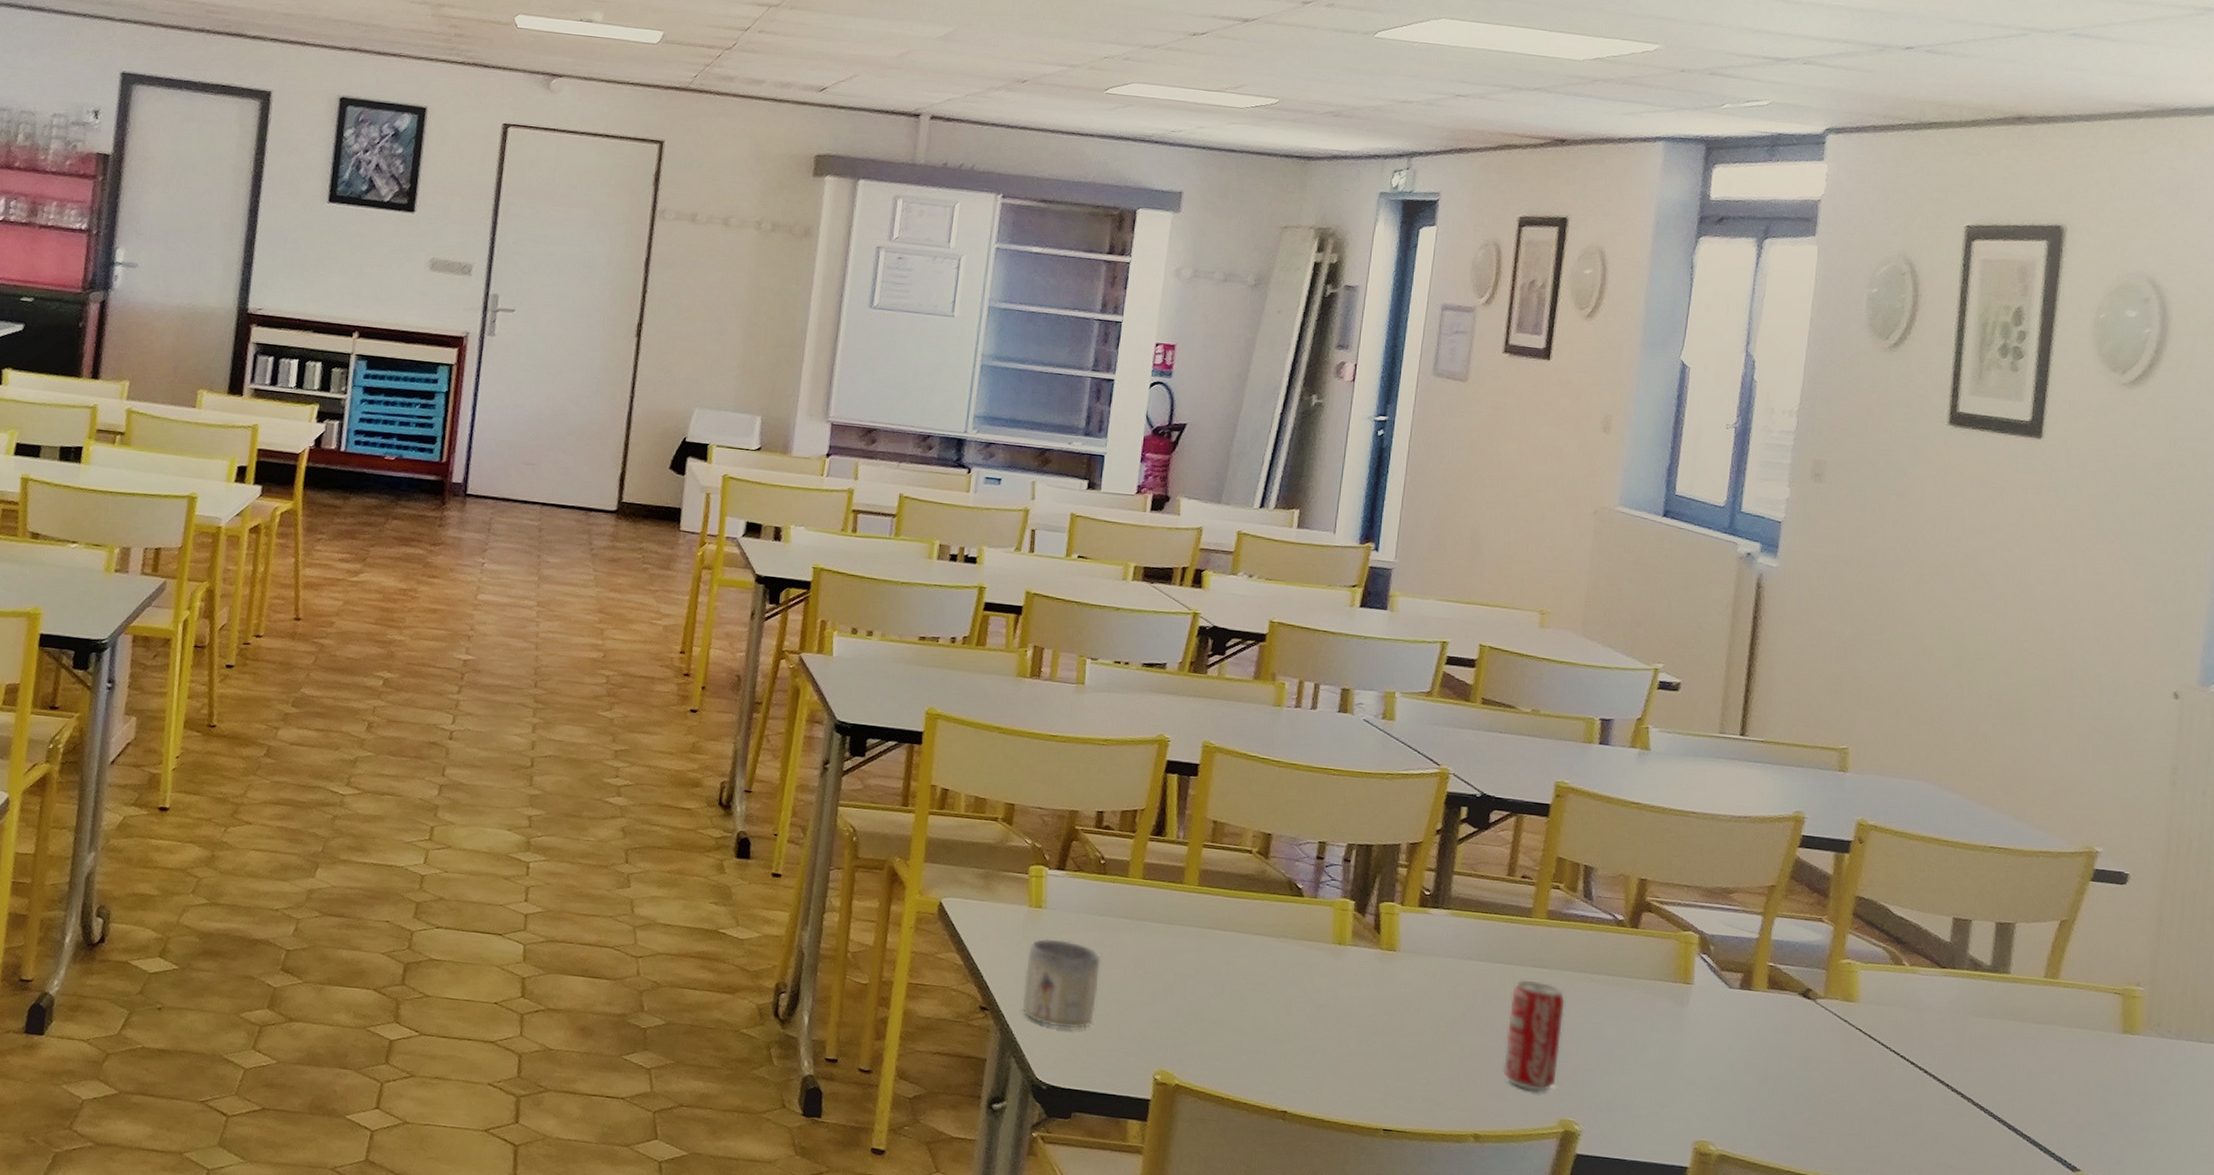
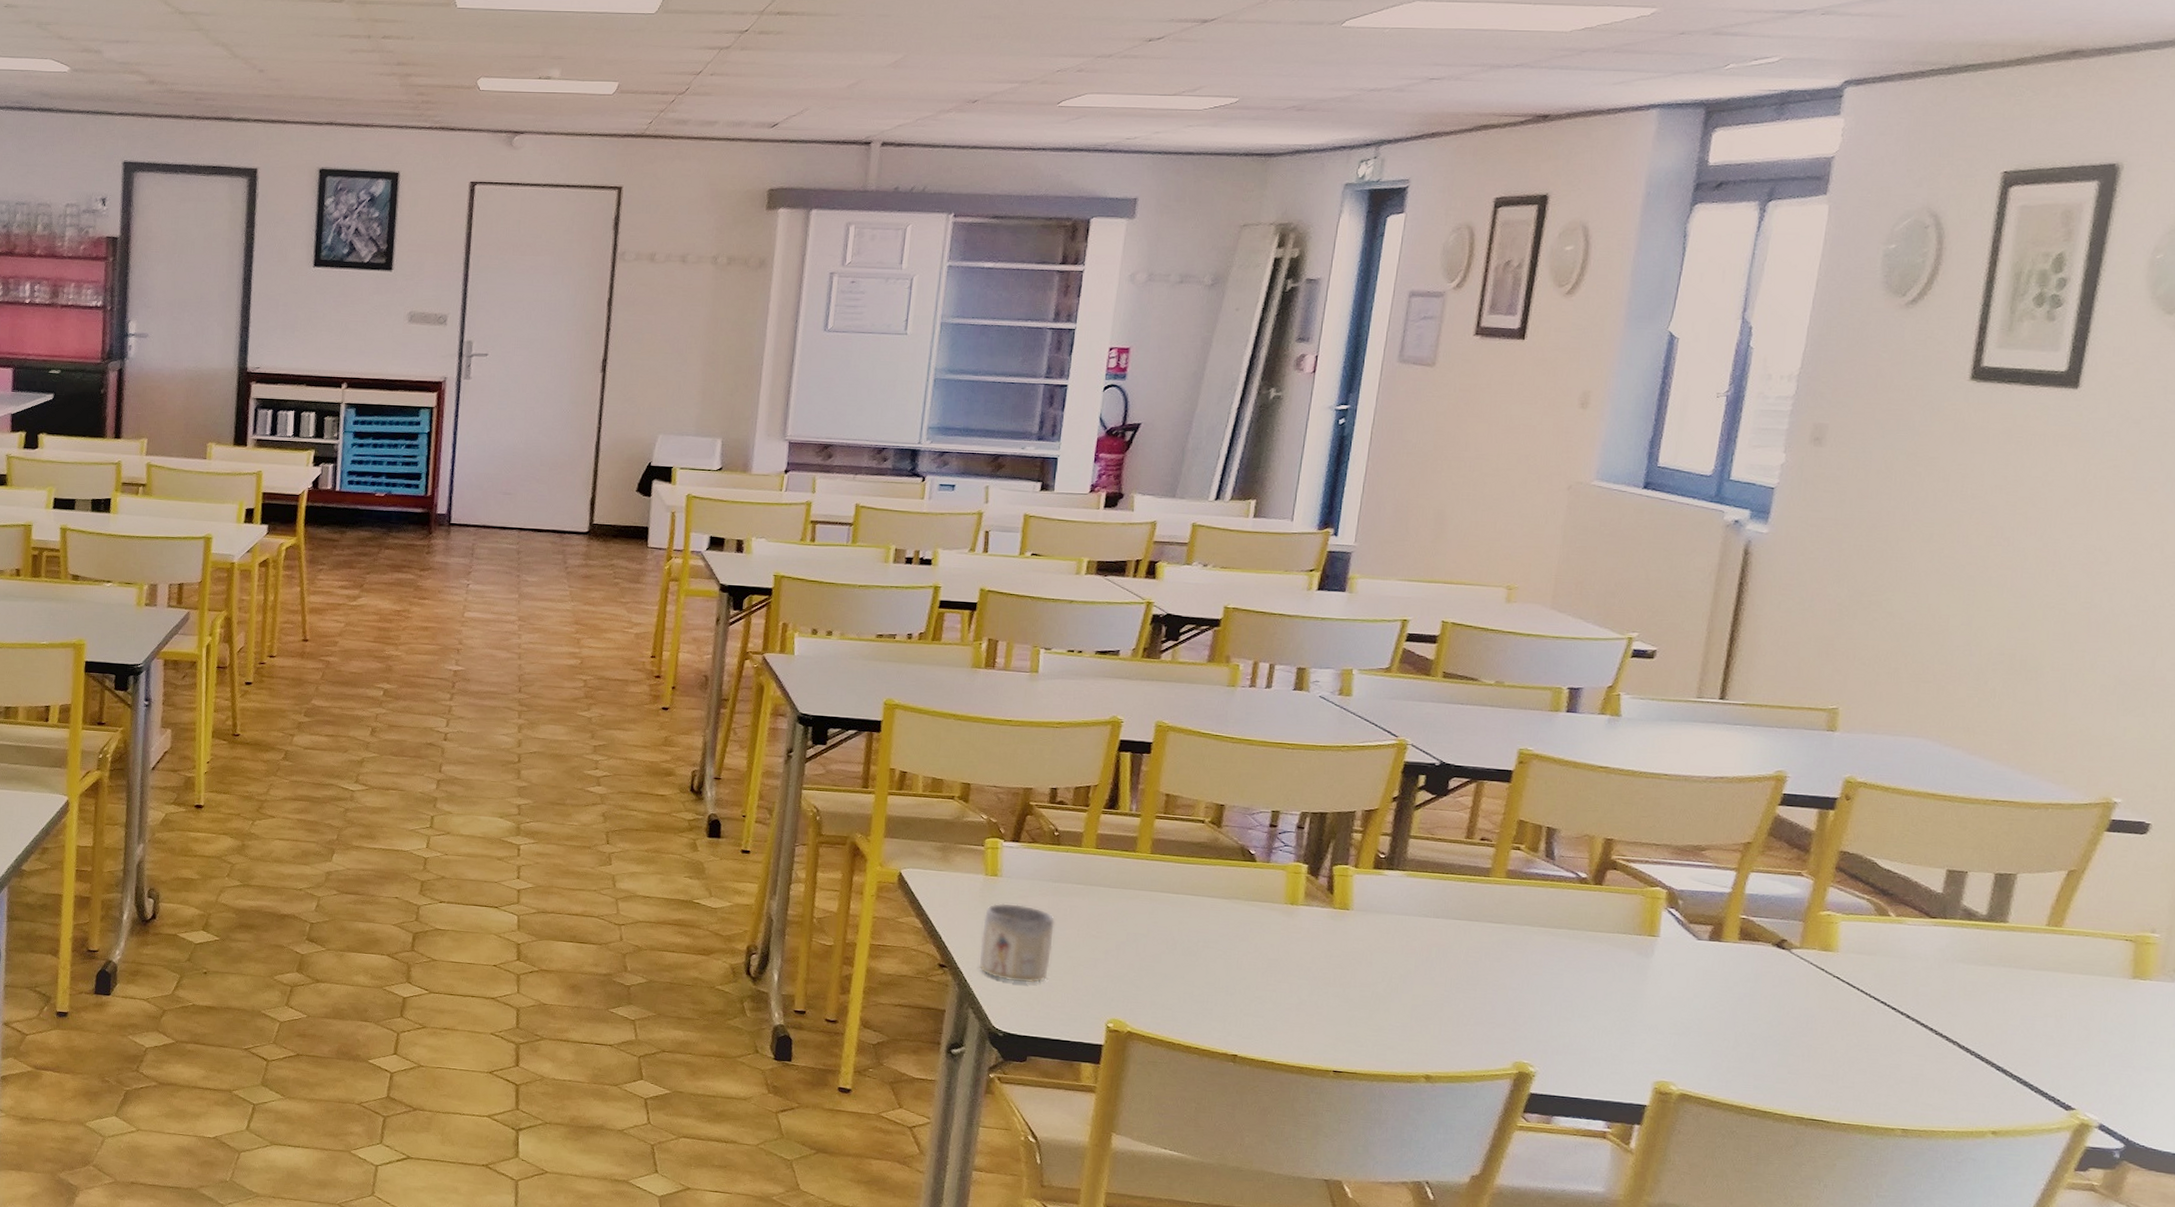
beverage can: present [1502,979,1565,1092] -> none [1456,934,1523,1037]

